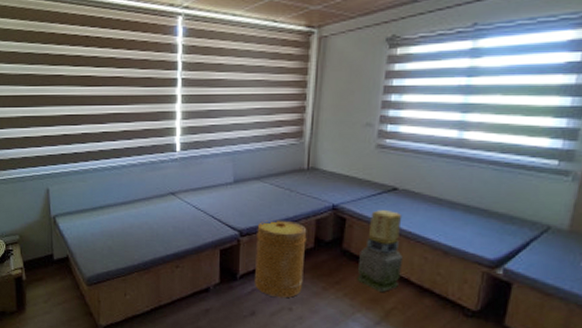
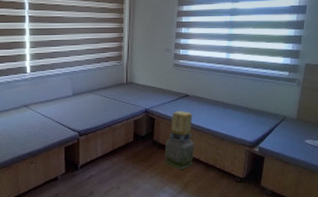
basket: present [254,219,307,298] -> none [91,122,128,180]

